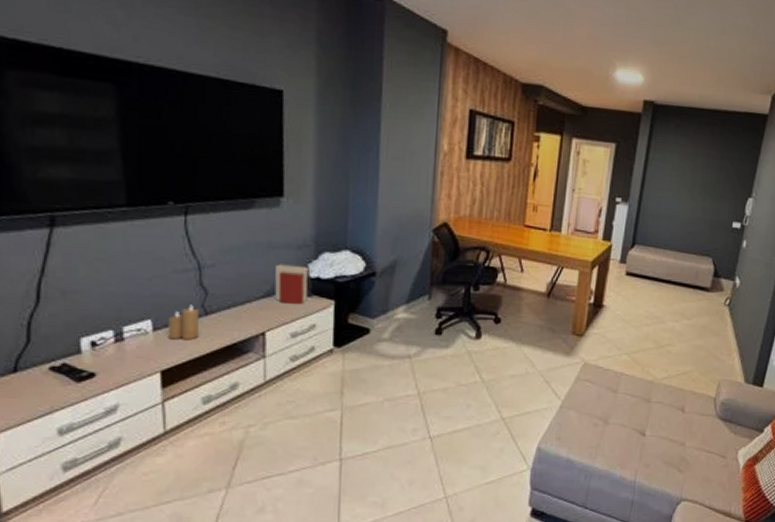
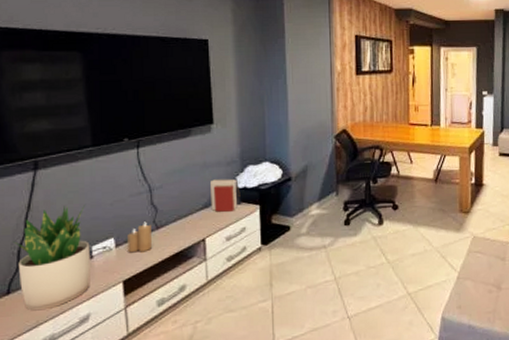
planter: none [20,275,122,395] -> present [12,205,92,311]

